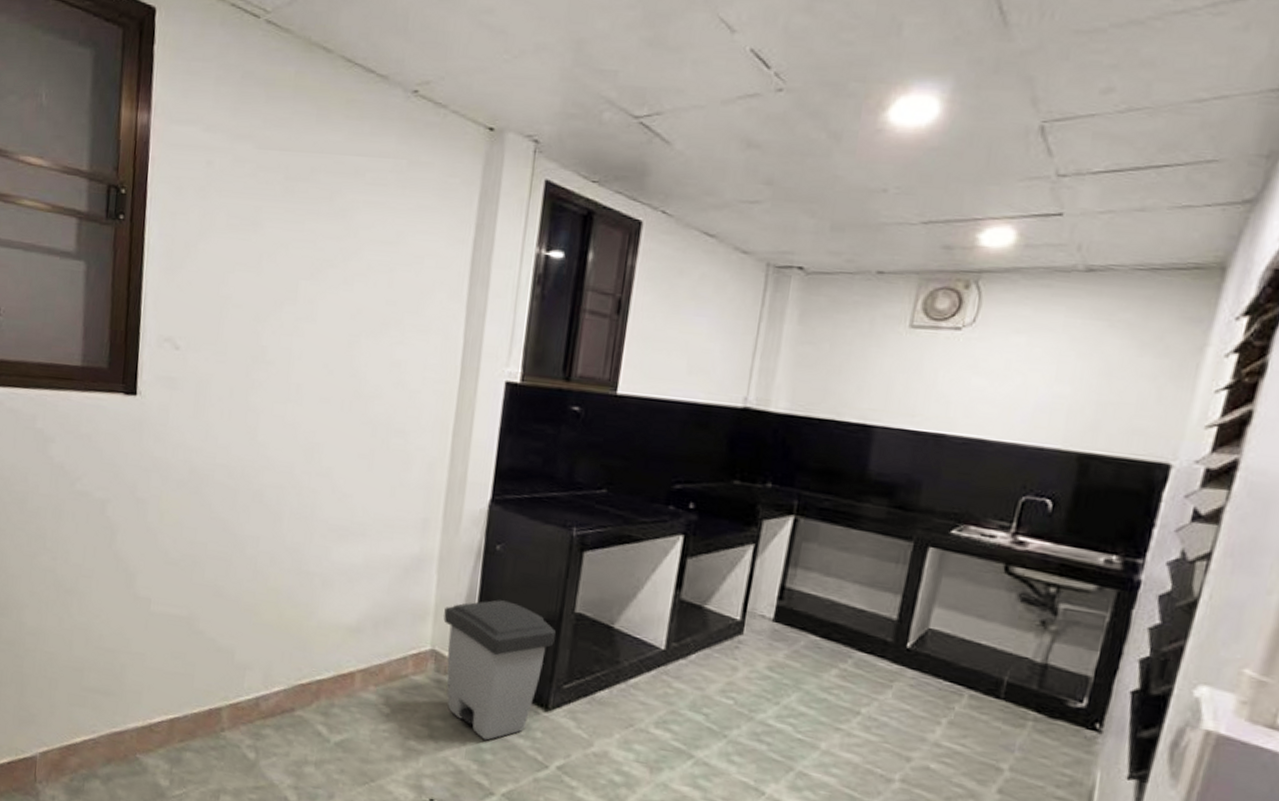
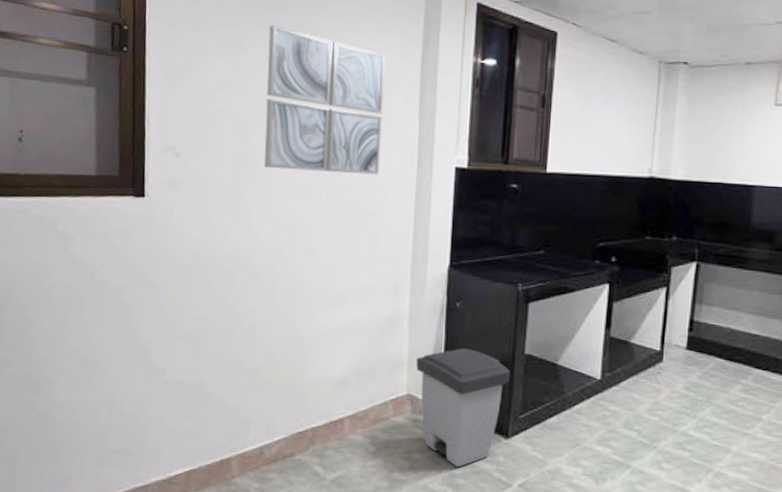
wall art: none [278,196,430,386] -> present [264,25,385,175]

